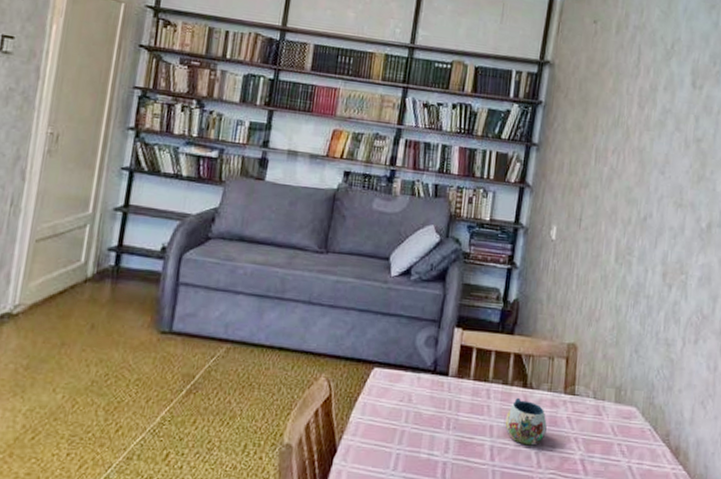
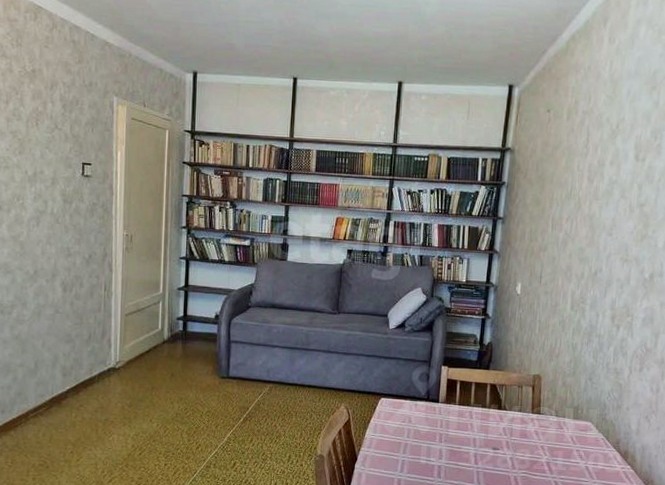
mug: present [505,397,547,446] -> none [485,417,519,453]

